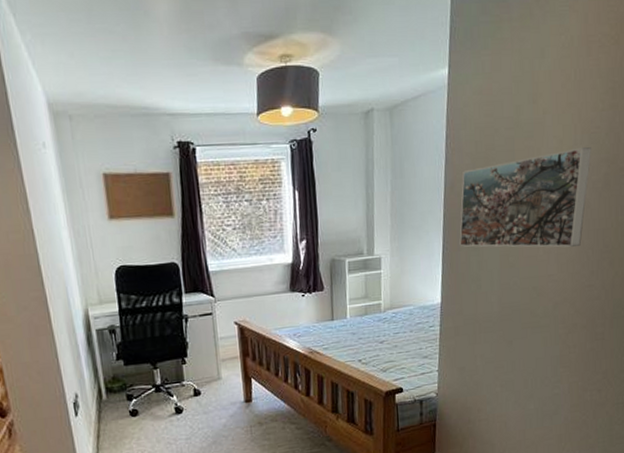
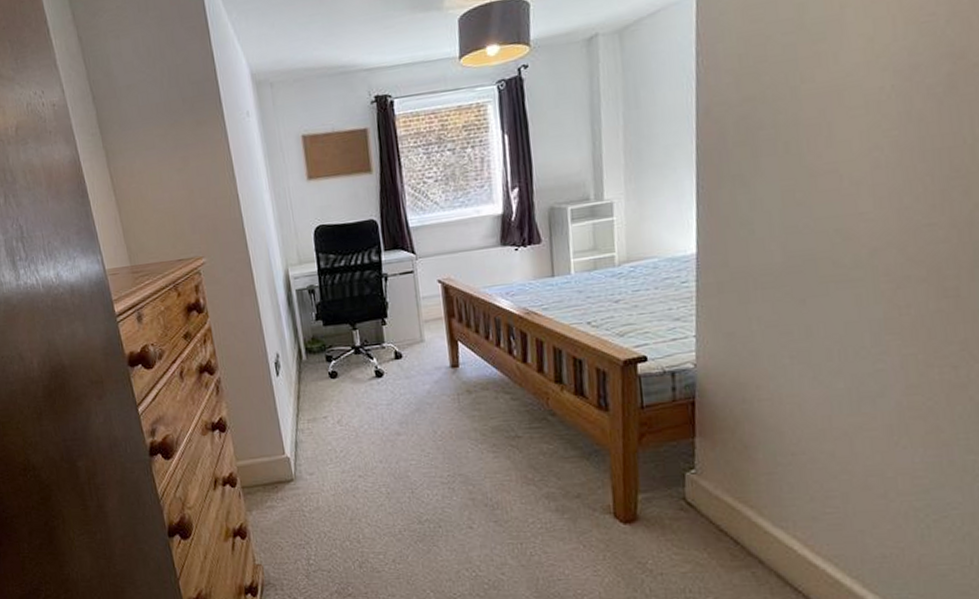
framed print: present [459,147,591,248] -> none [719,41,923,184]

